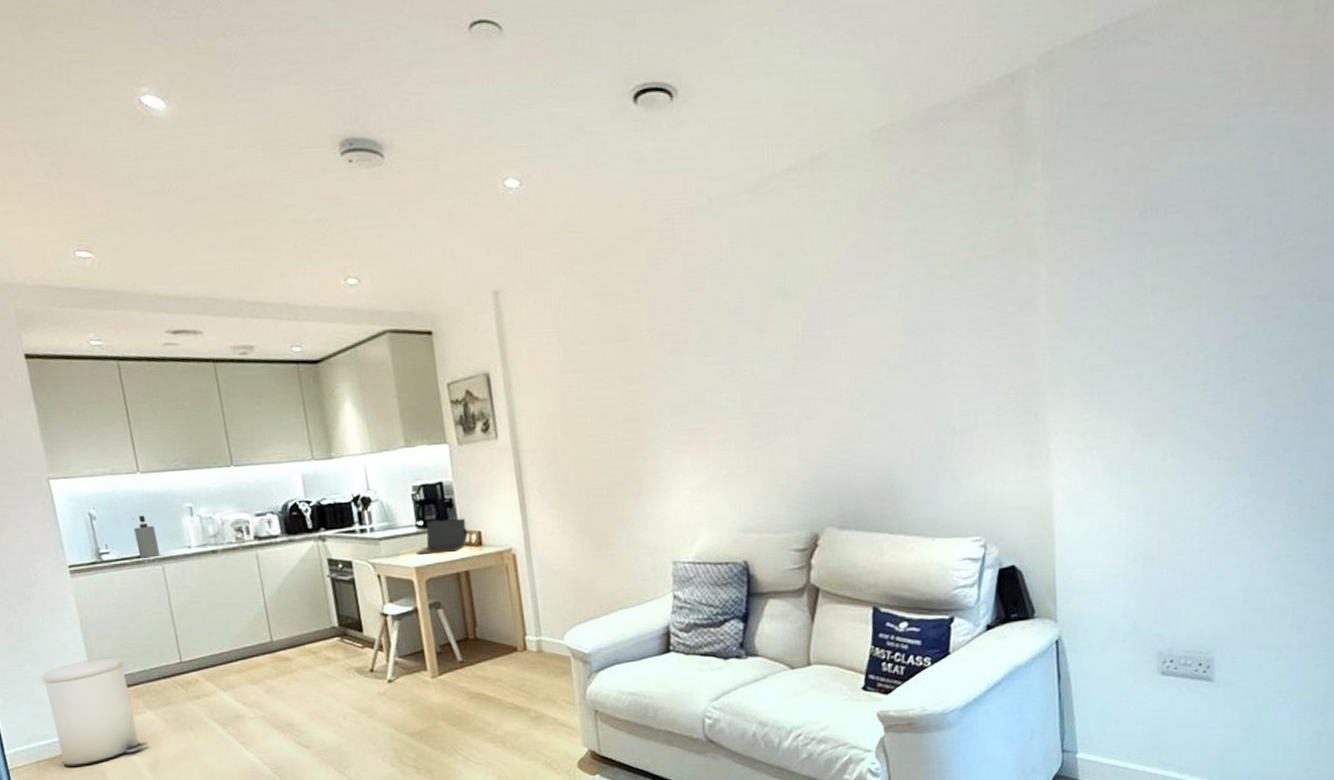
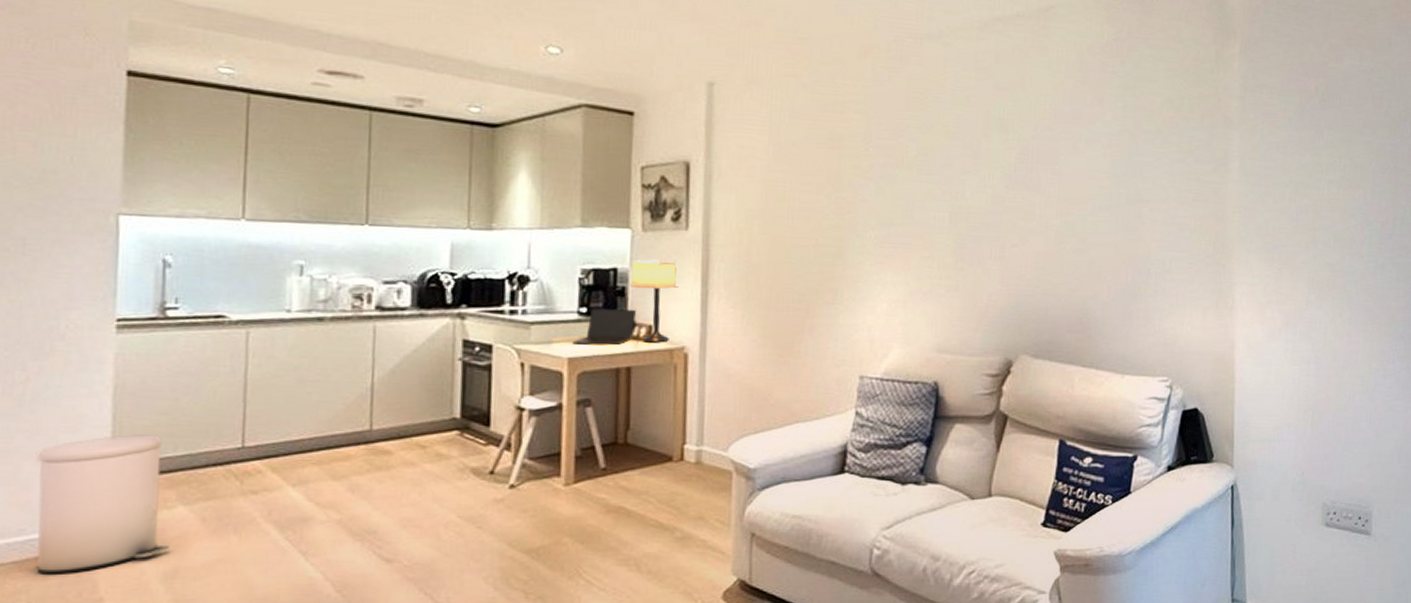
soap dispenser: present [131,515,160,558] -> none [218,268,248,319]
table lamp: none [454,470,498,548] -> present [631,259,679,343]

